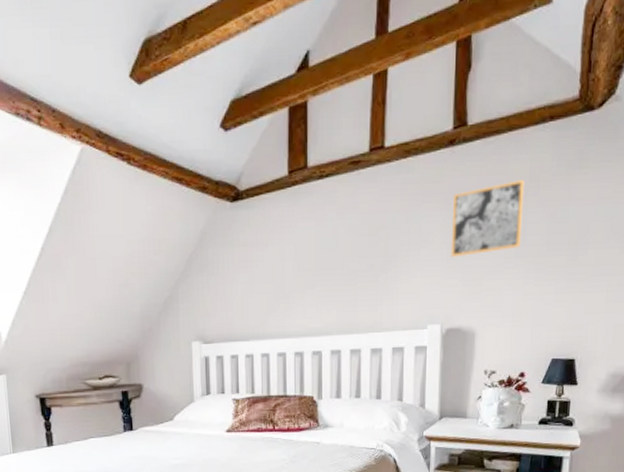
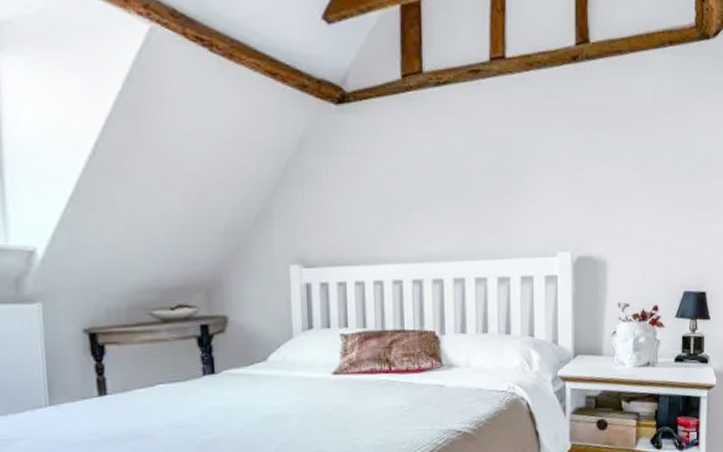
wall art: present [450,180,525,258] -> none [578,103,649,180]

